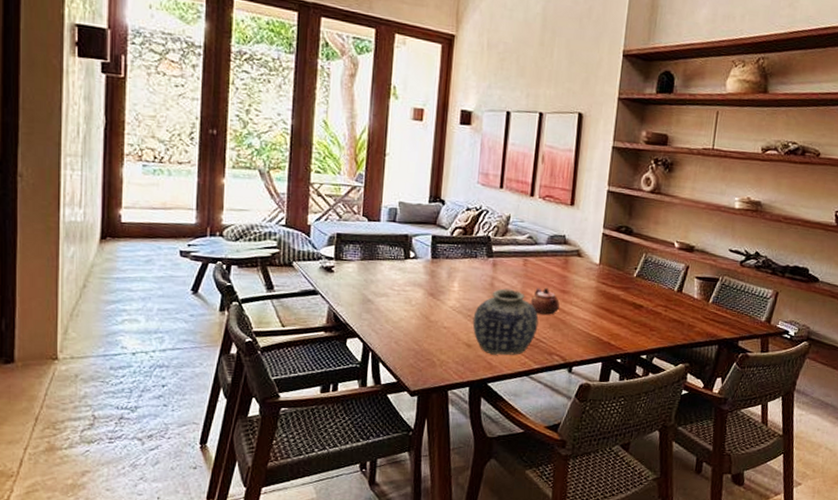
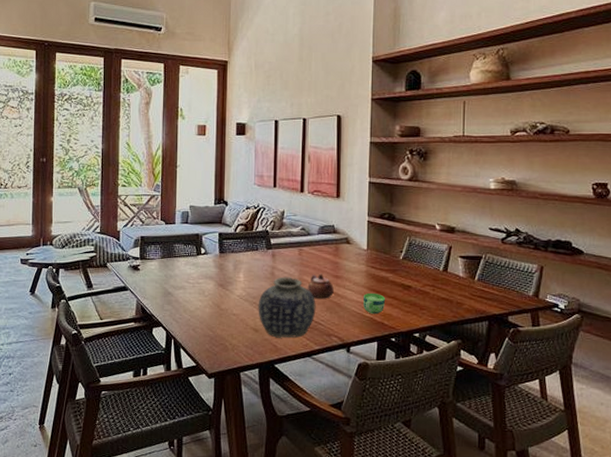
cup: none [590,310,615,334] -> present [363,292,386,315]

